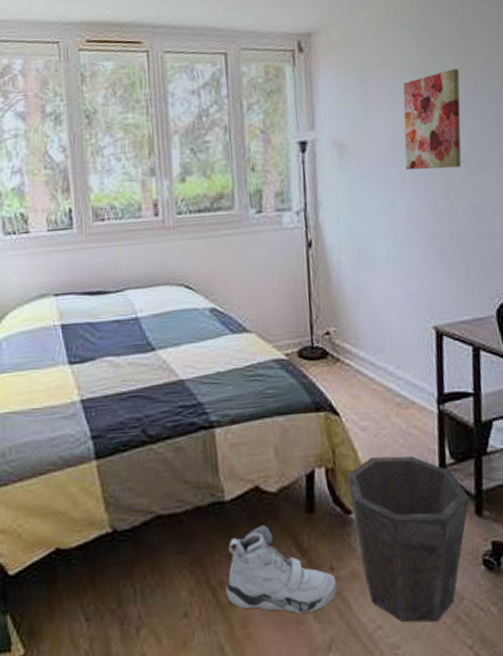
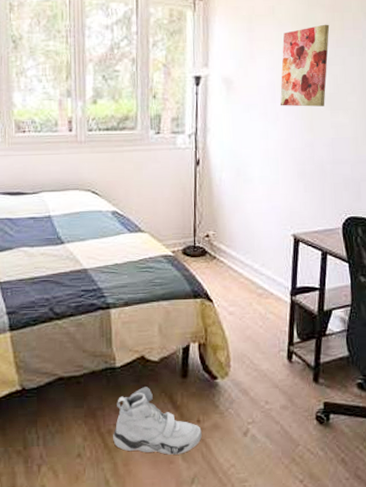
waste bin: present [346,455,469,623] -> none [215,335,309,463]

